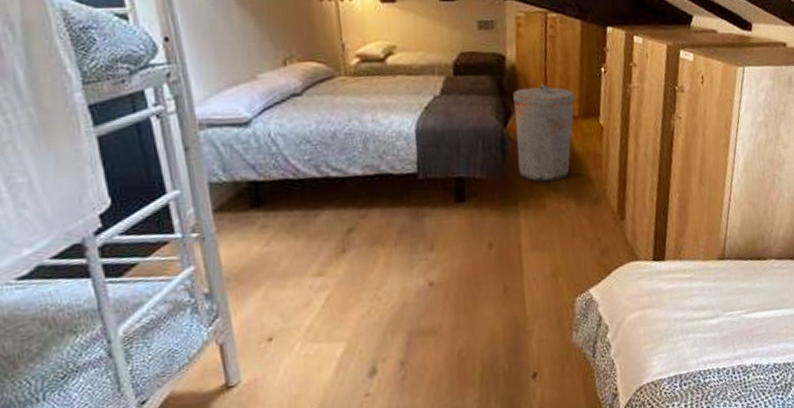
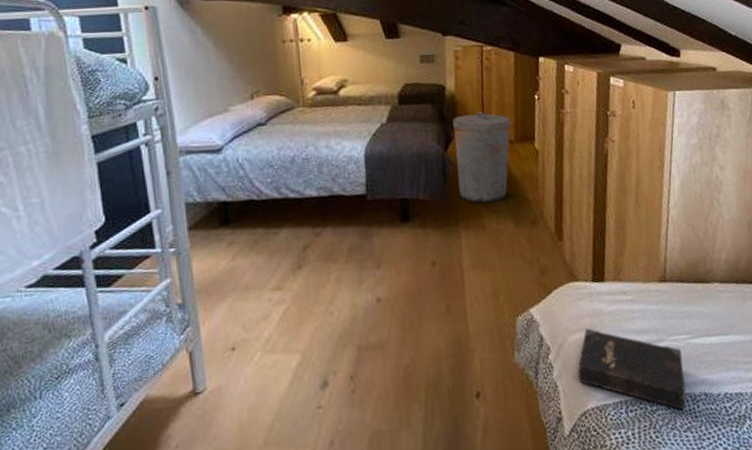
hardback book: none [635,306,738,382] -> present [578,328,686,410]

